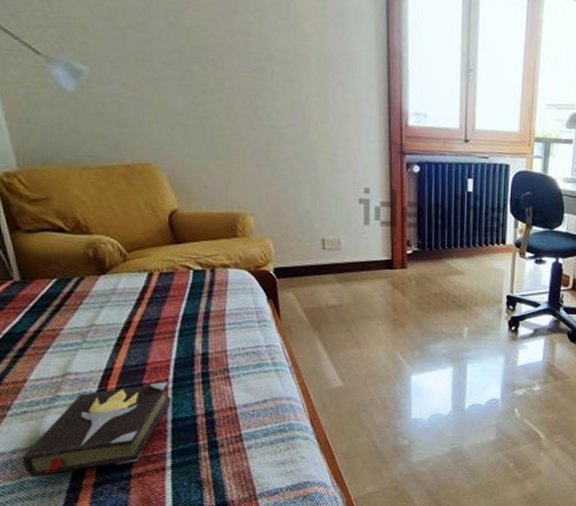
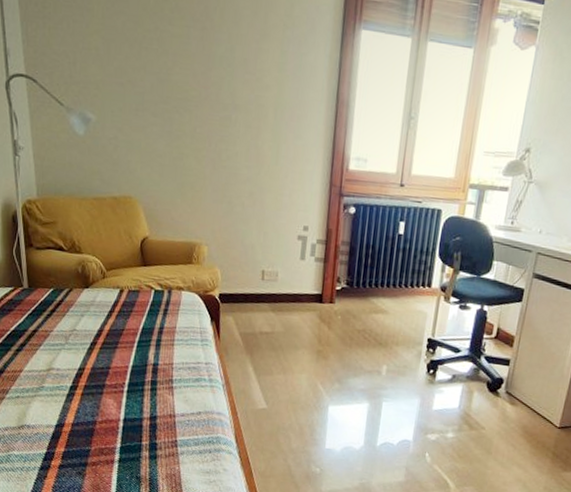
hardback book: present [21,382,172,477] -> none [11,384,125,453]

